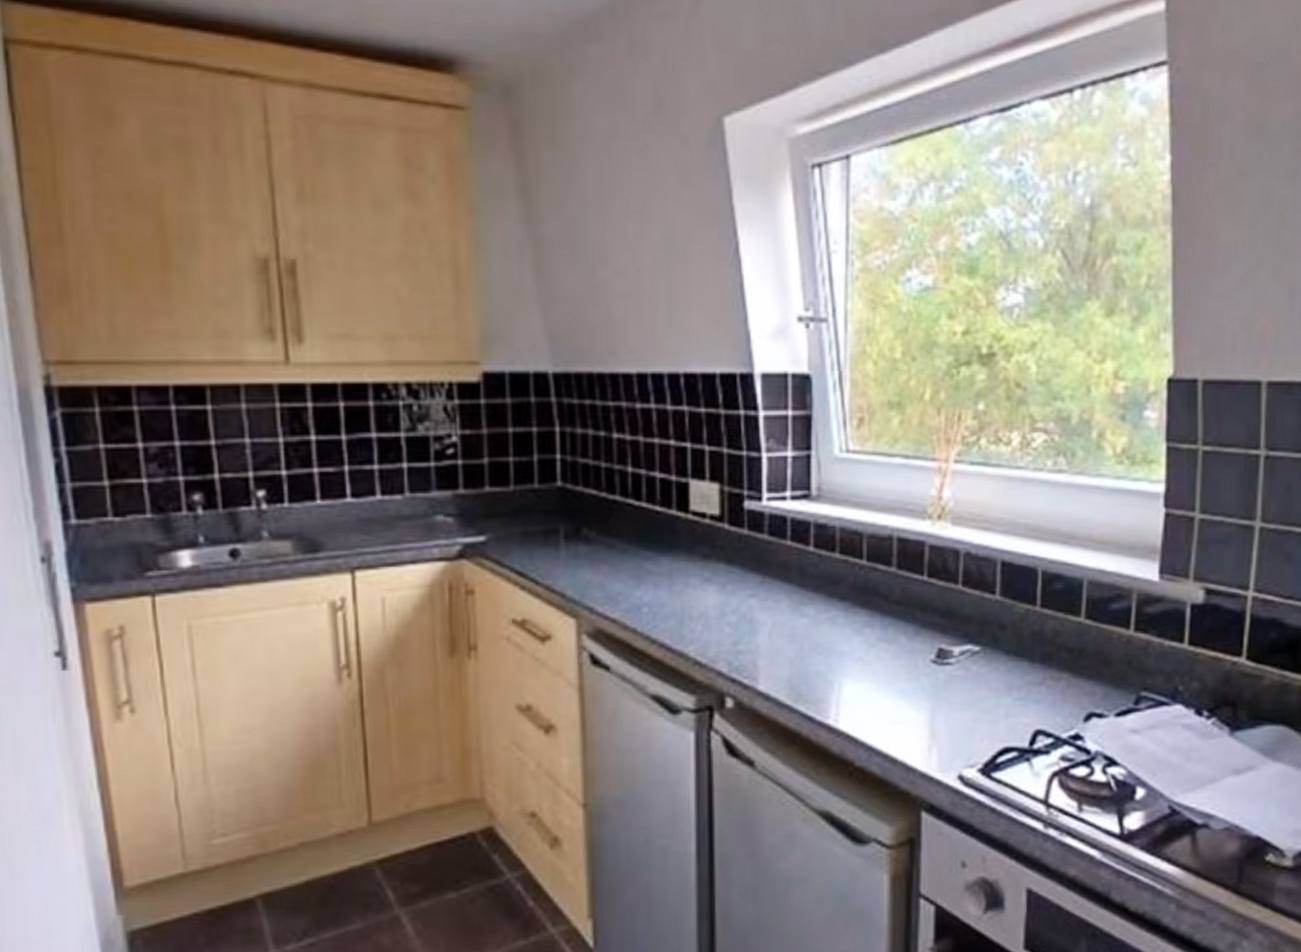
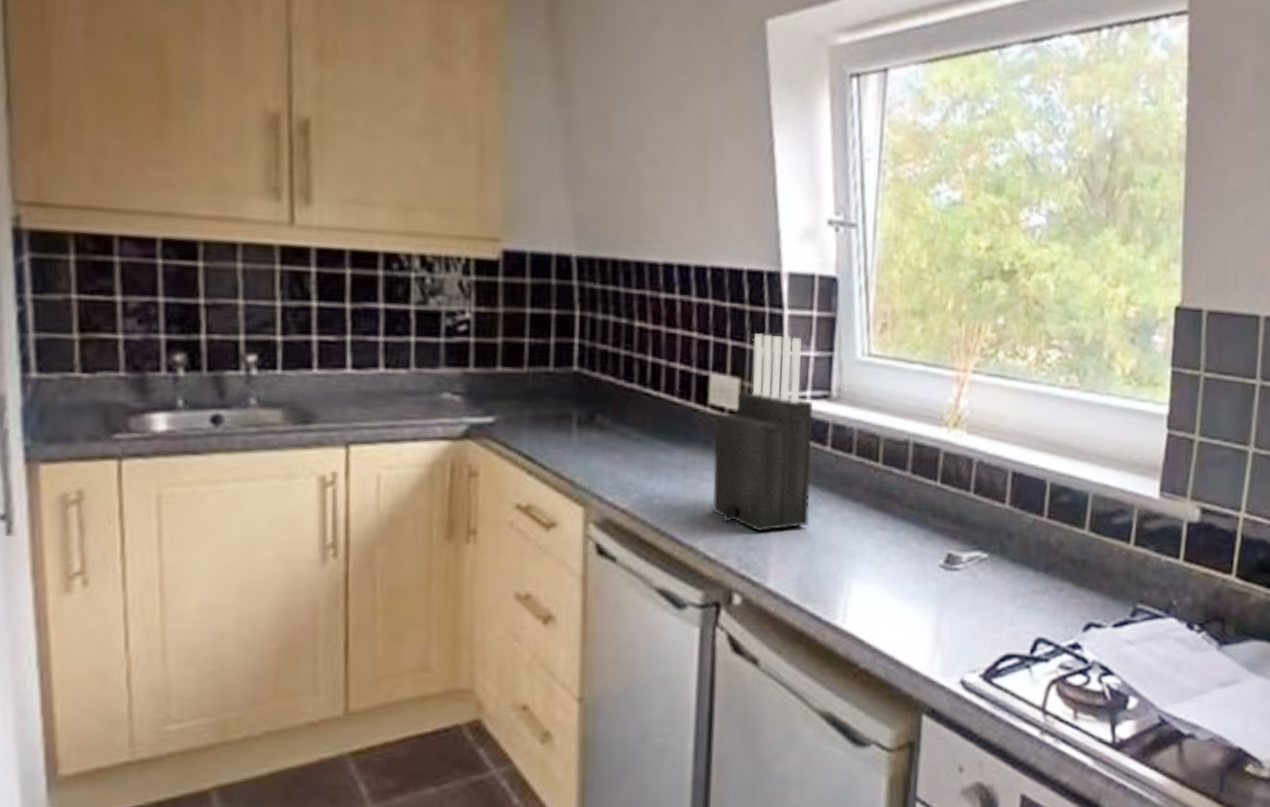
knife block: none [697,437,797,634] -> present [712,333,813,531]

